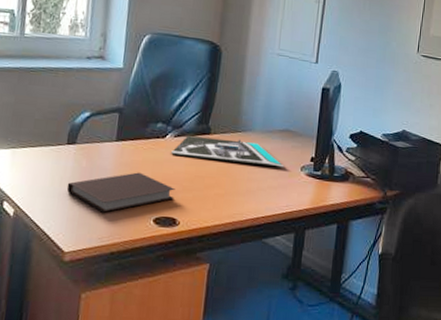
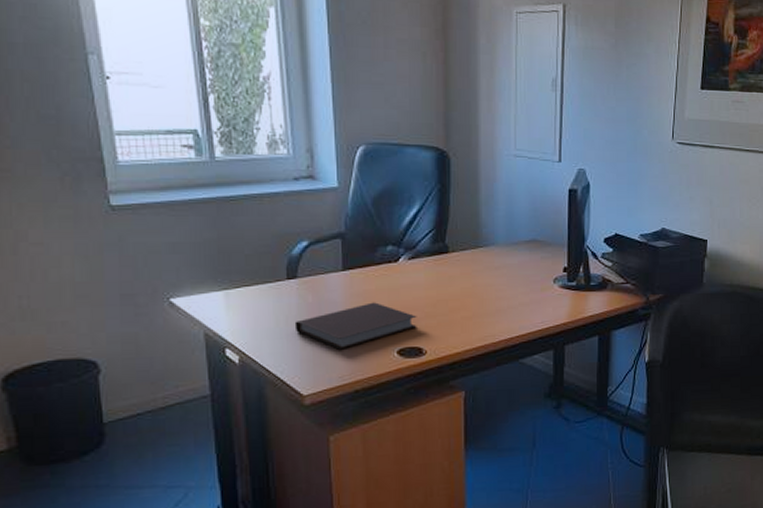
architectural model: present [170,135,284,168] -> none [406,255,535,282]

